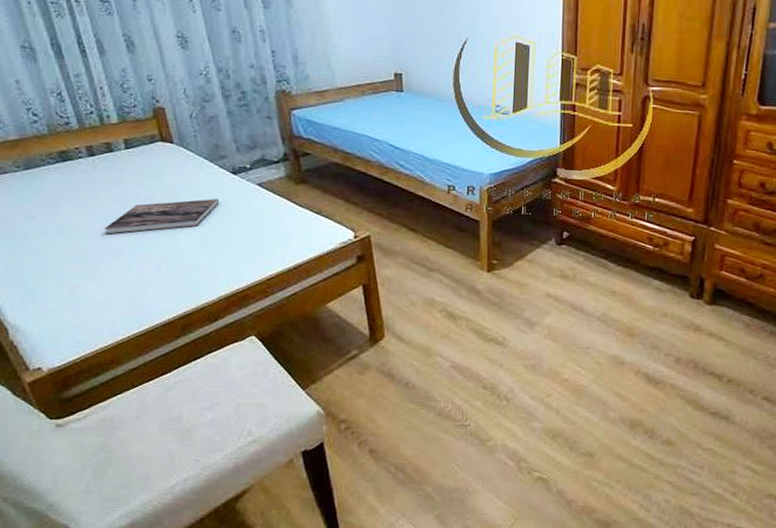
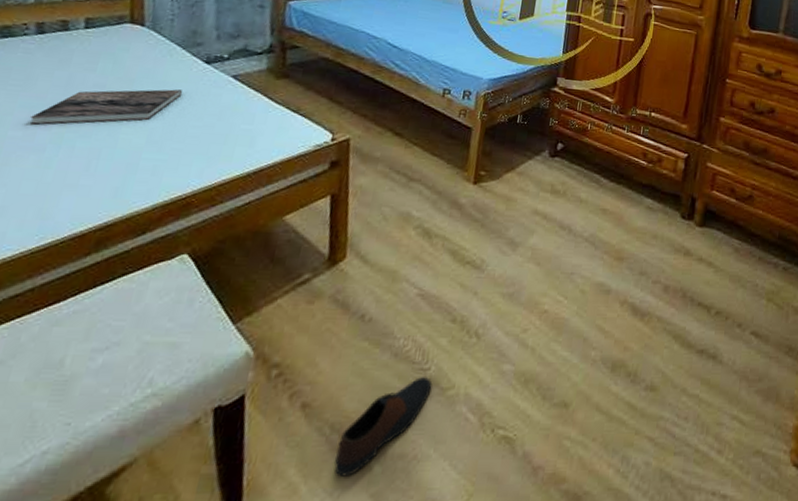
shoe: none [402,431,473,503] -> present [334,377,433,477]

